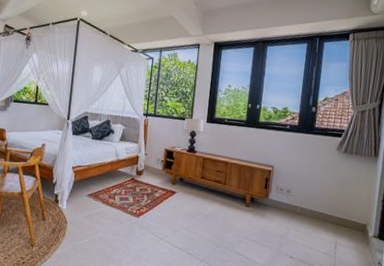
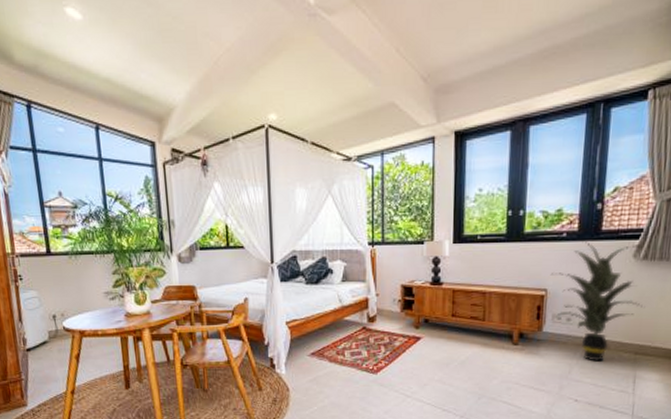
indoor plant: none [276,133,344,228] -> present [550,240,643,362]

